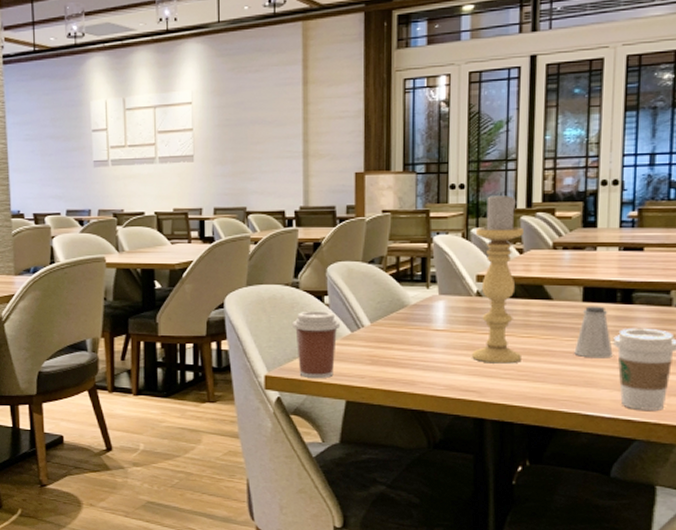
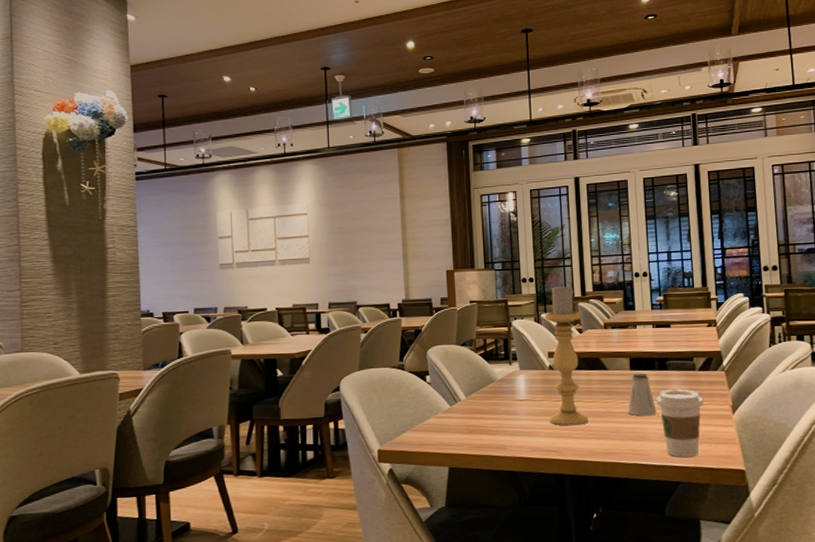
coffee cup: present [293,311,341,378] -> none [400,388,441,449]

